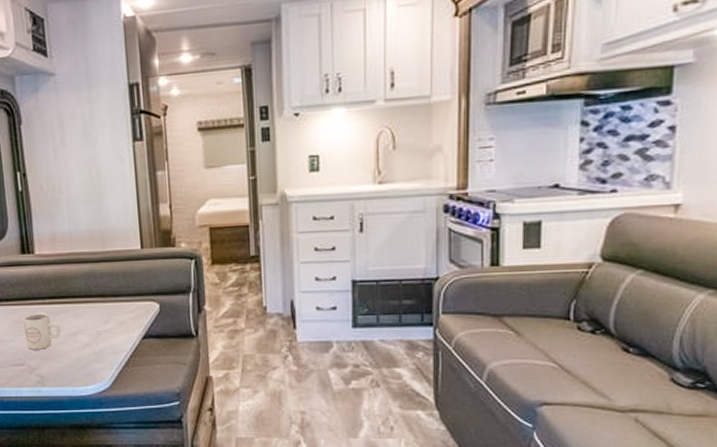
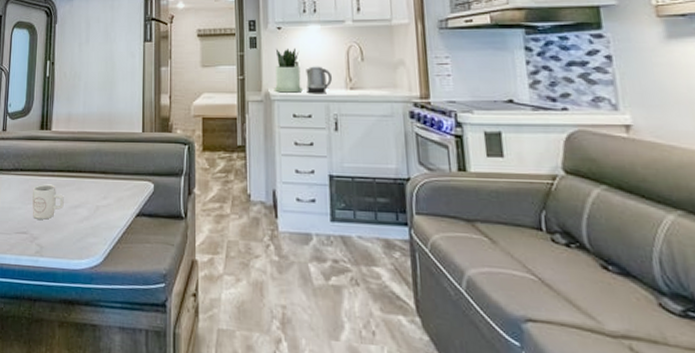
planter: none [291,138,326,193] -> present [274,48,304,93]
kettle: none [328,158,358,192] -> present [306,66,332,94]

